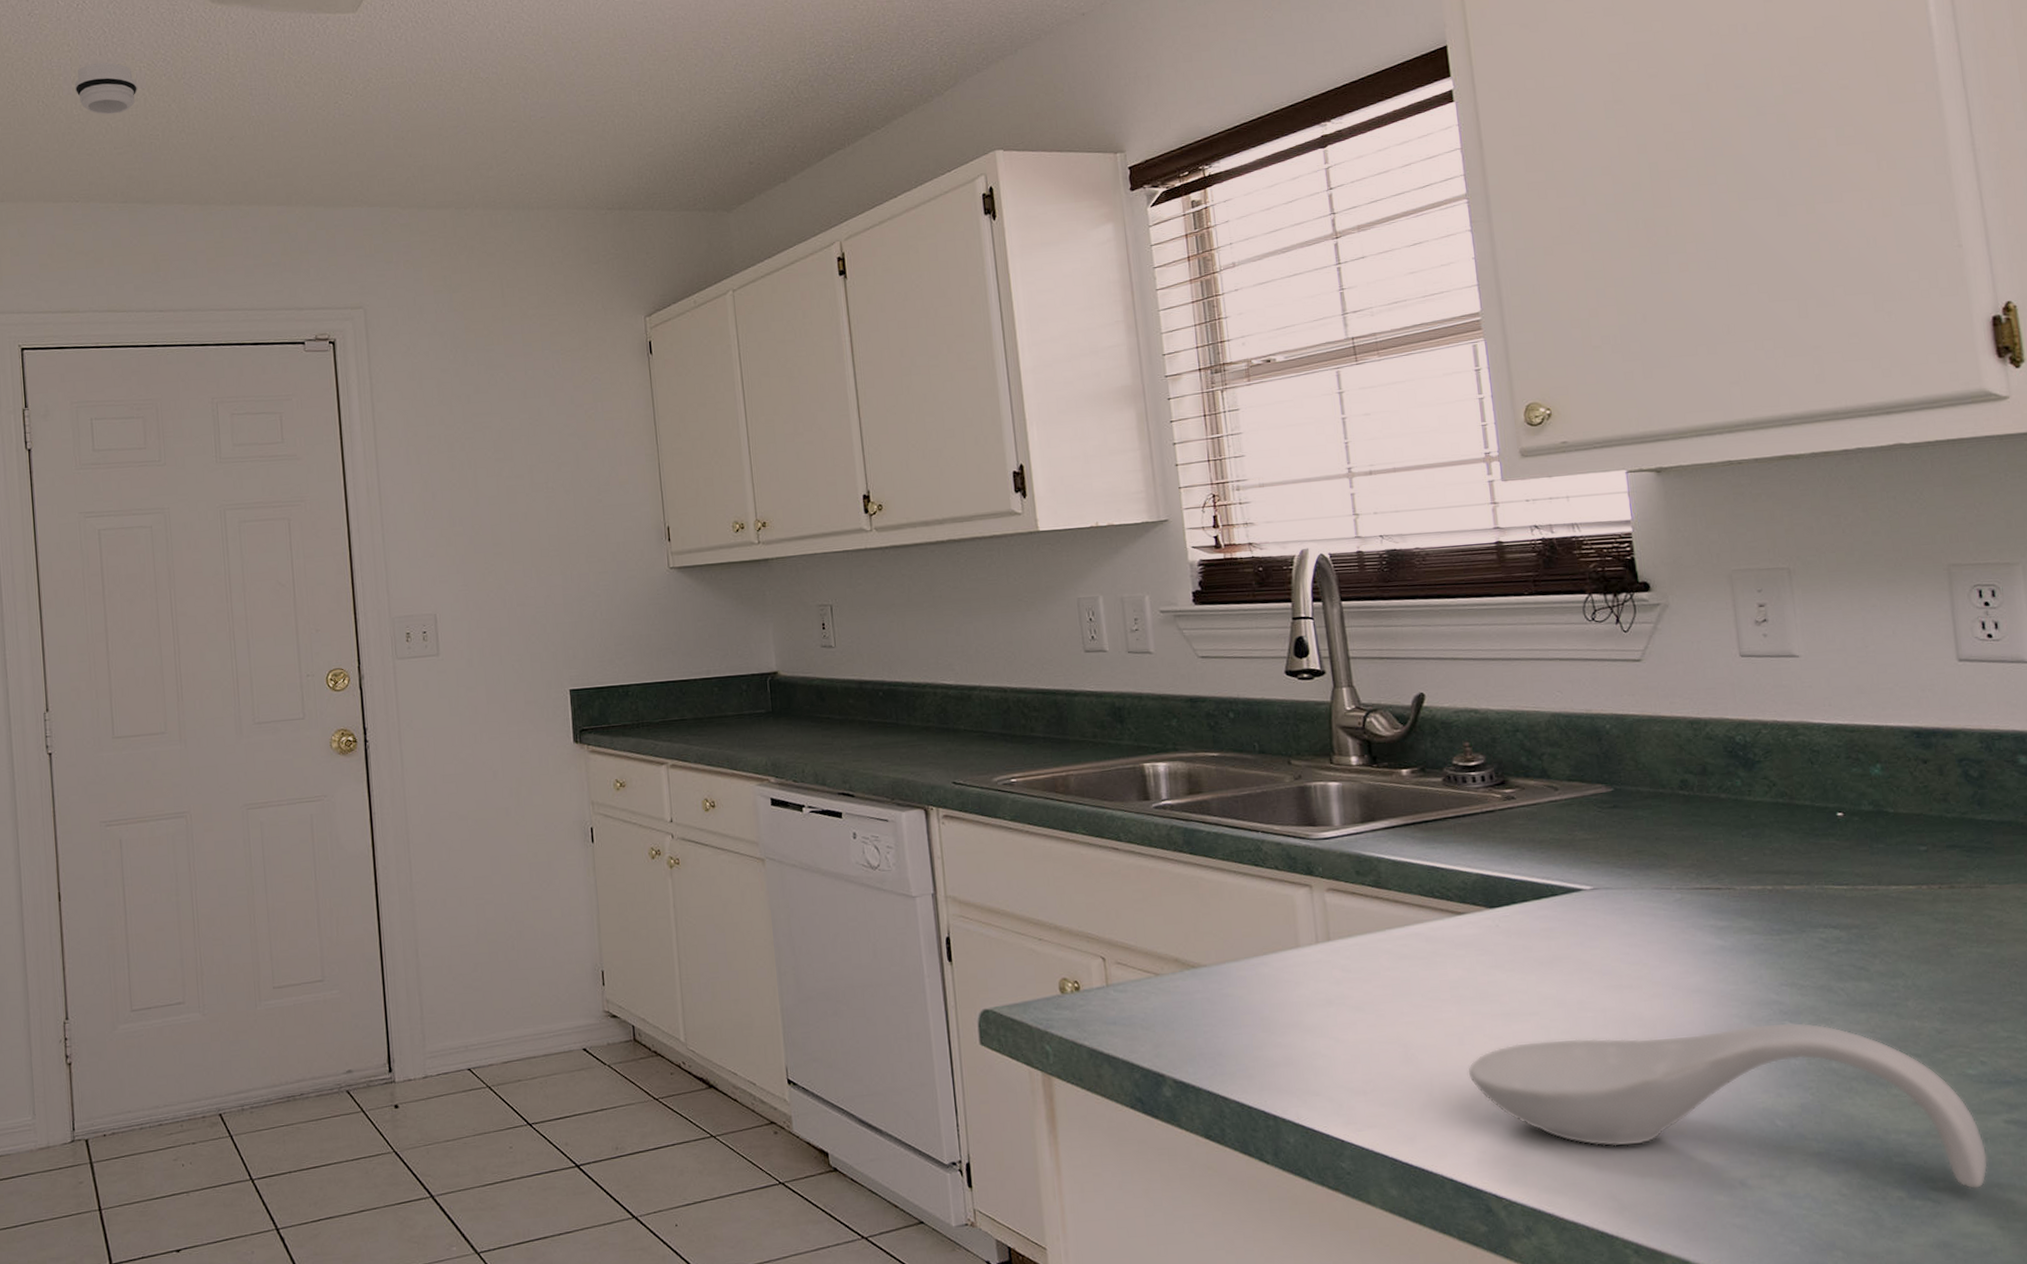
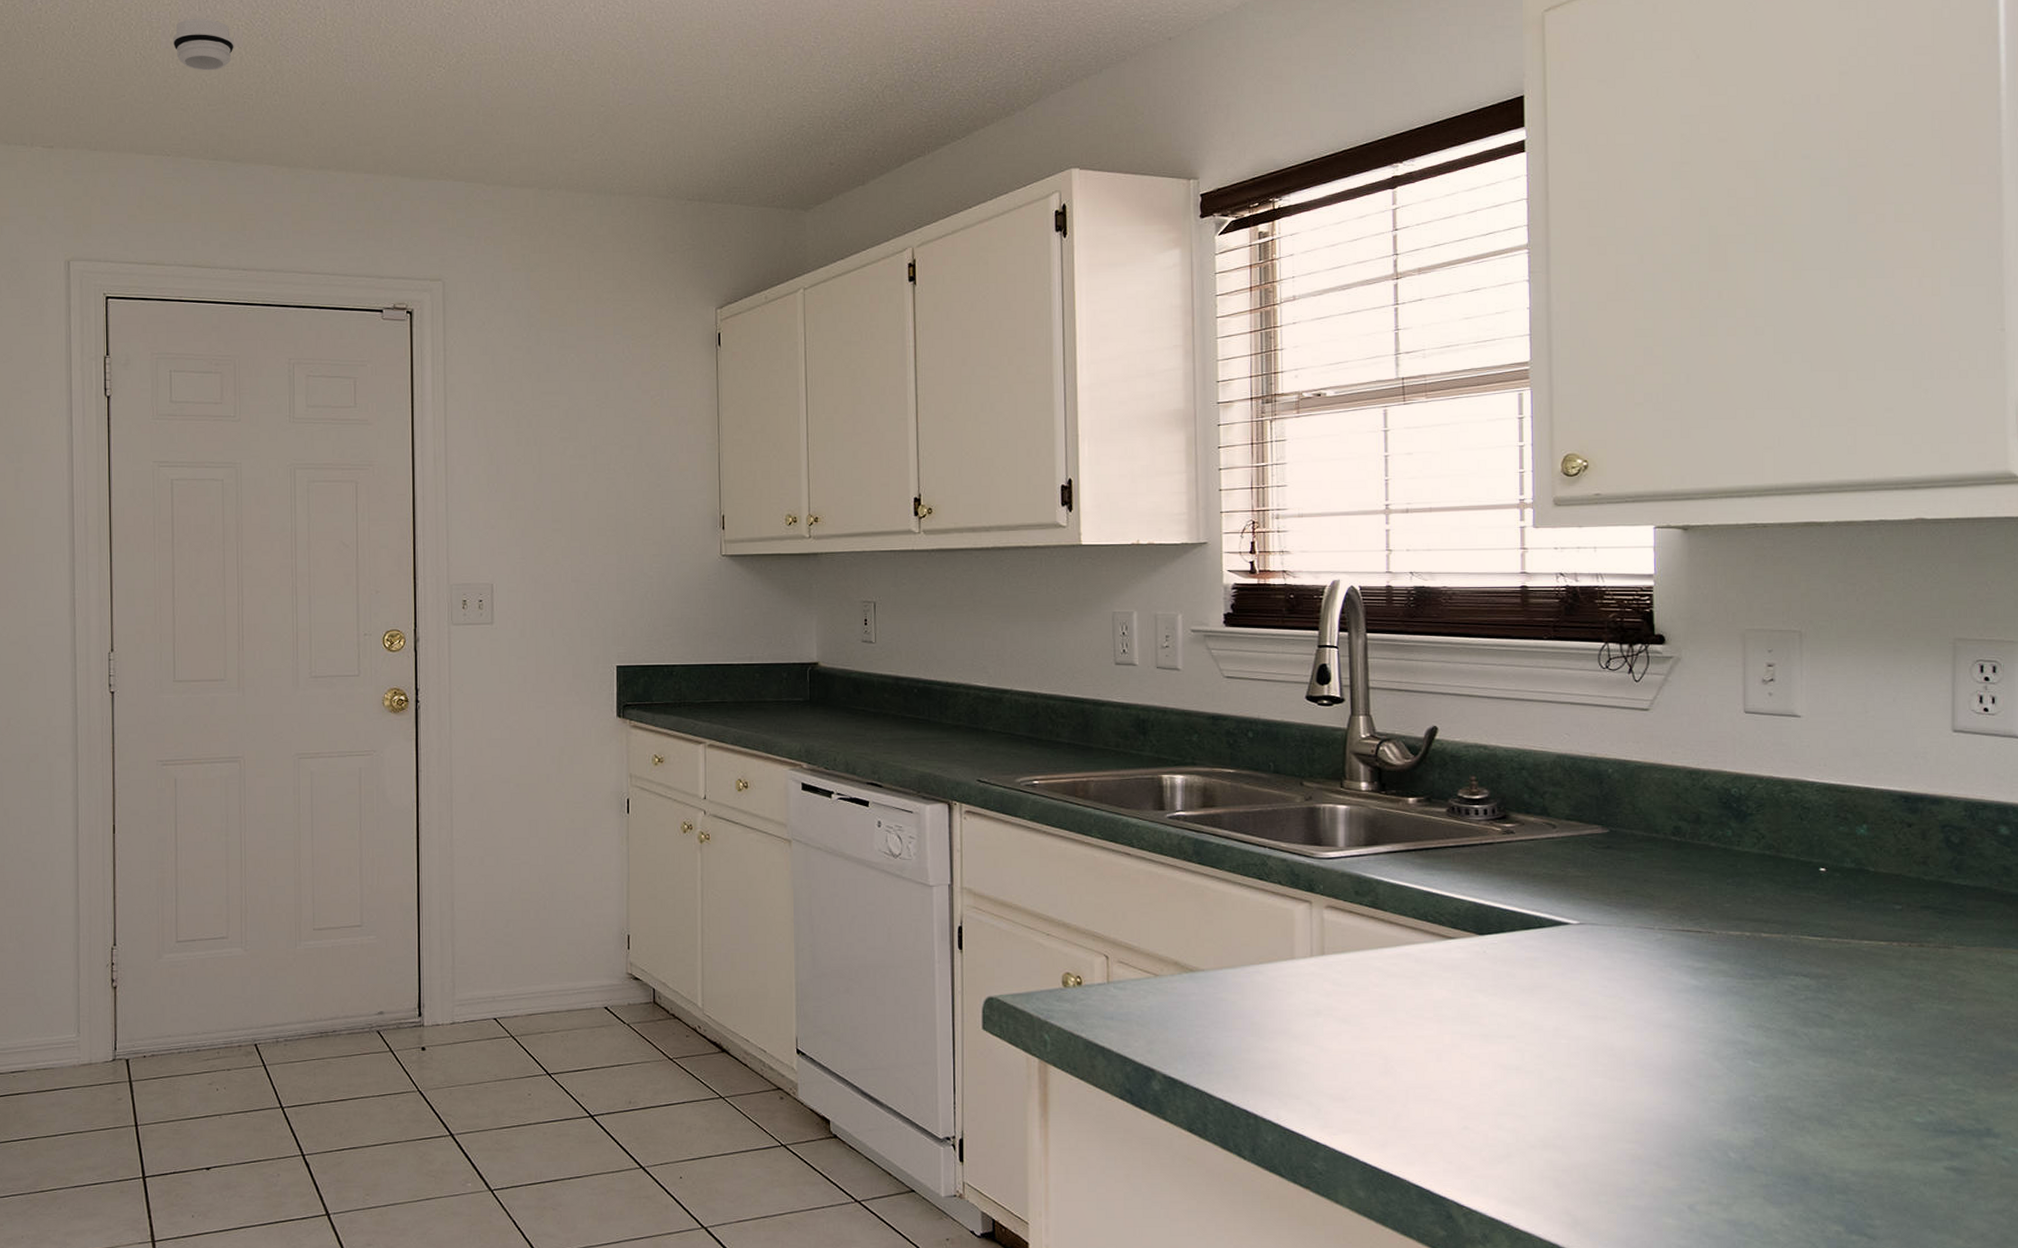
spoon rest: present [1468,1022,1988,1189] -> none [1443,1062,1925,1229]

